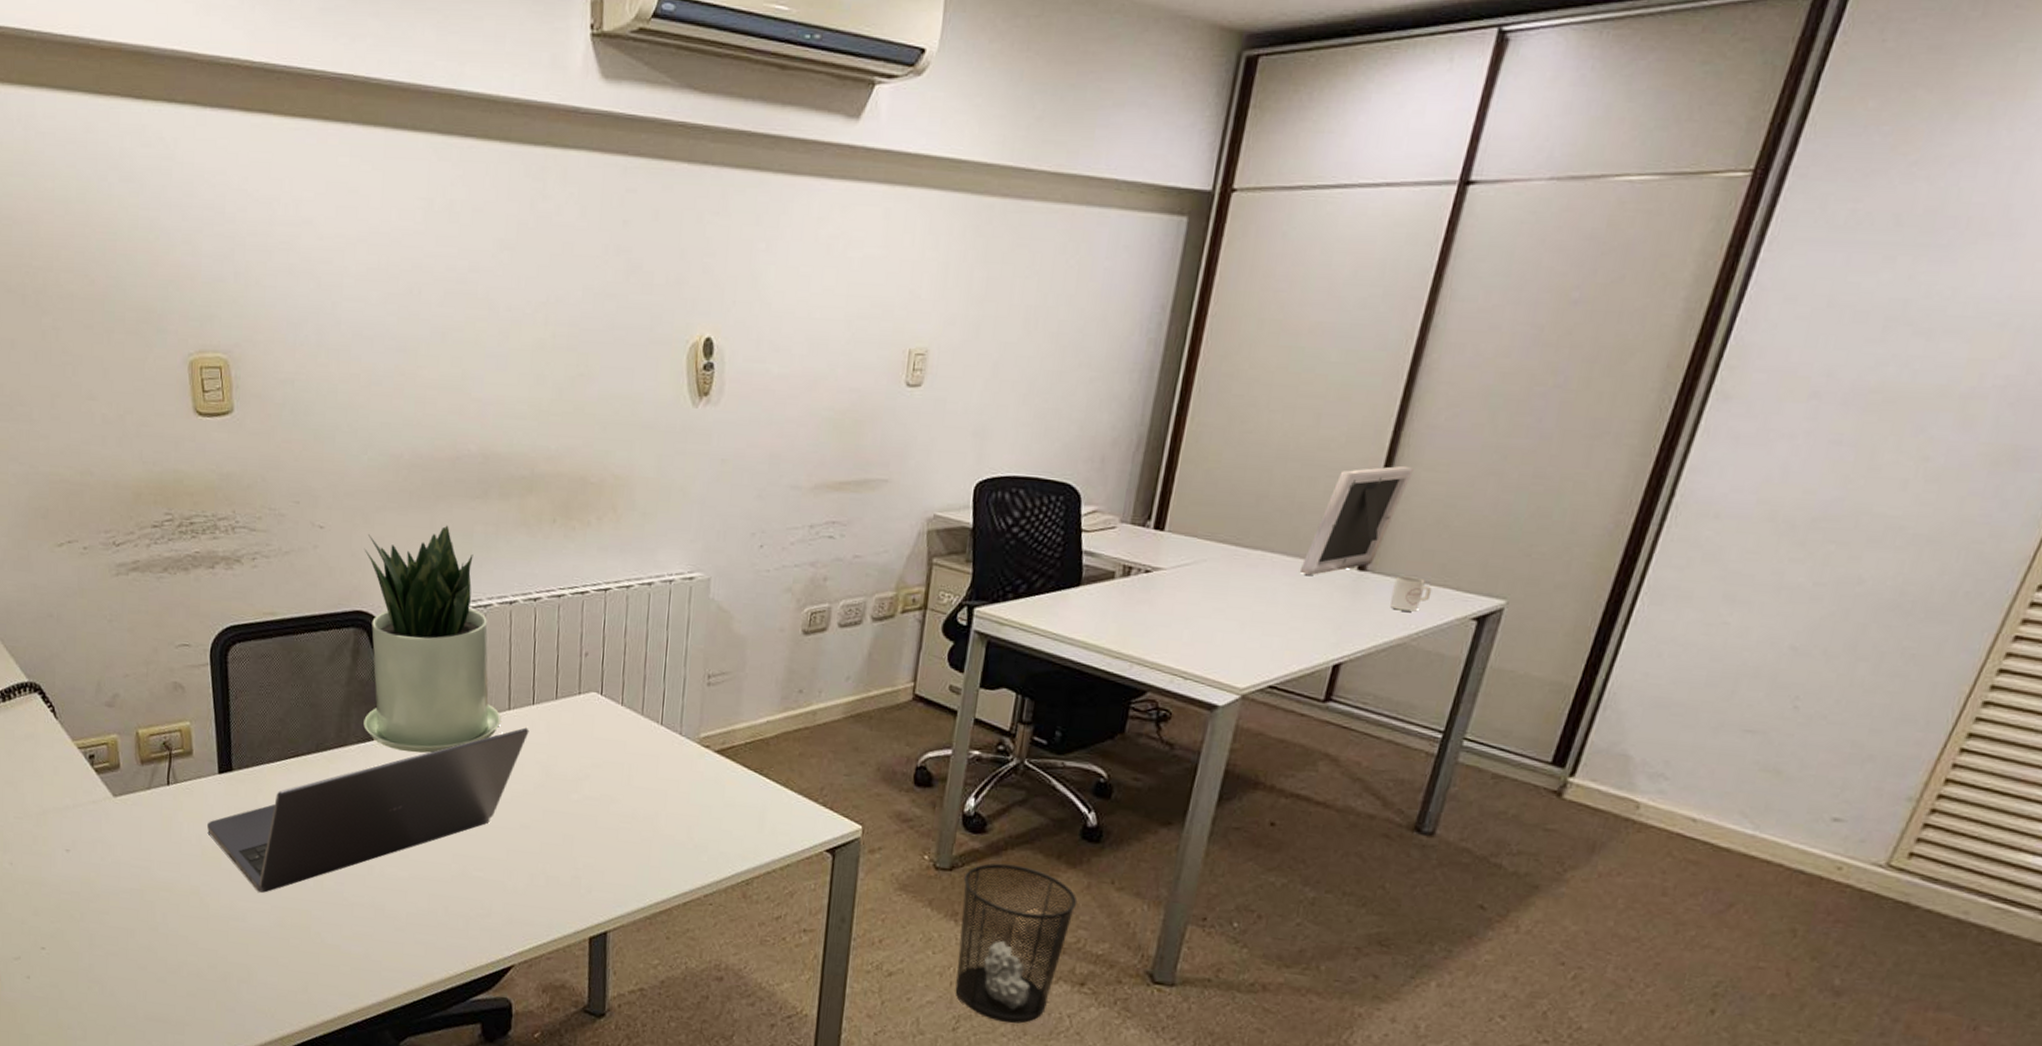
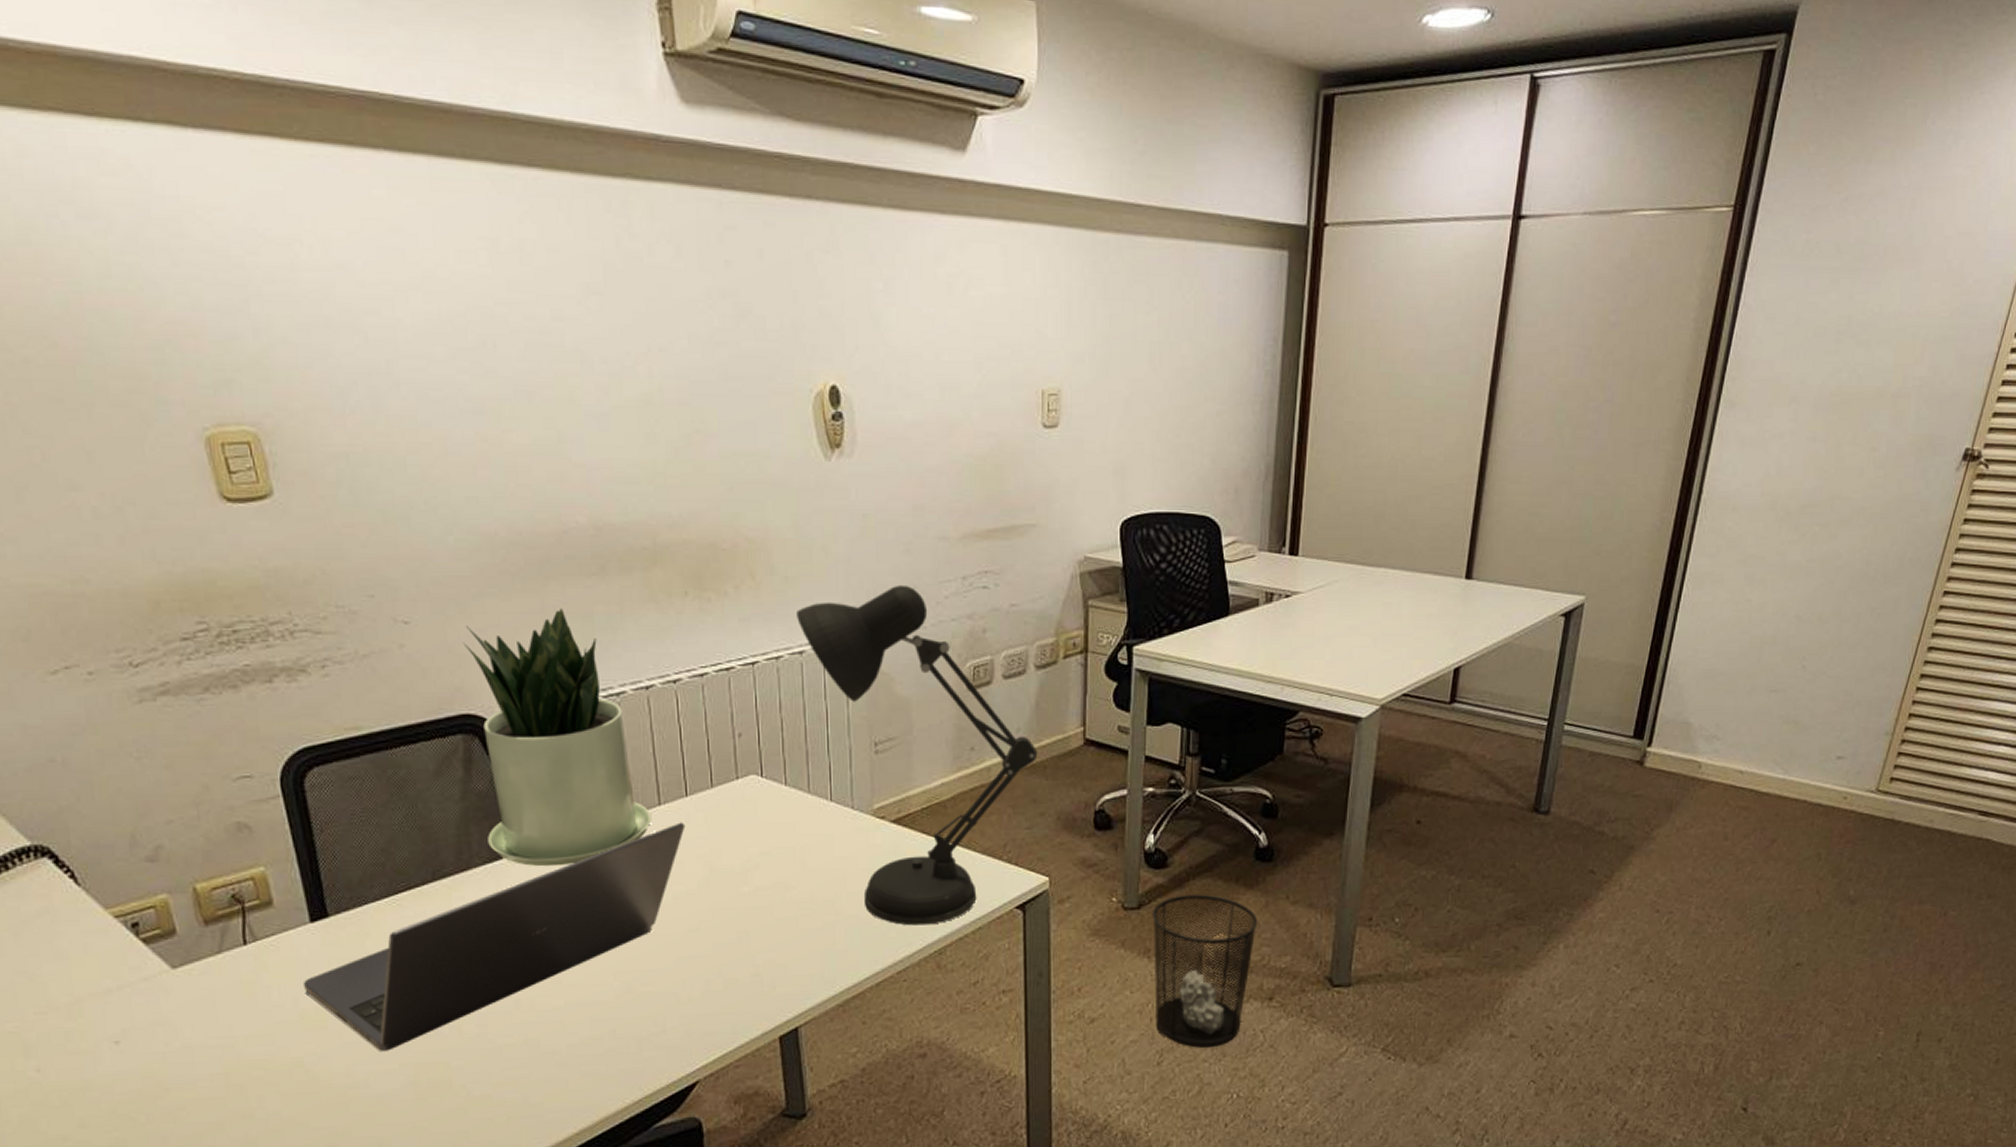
desk lamp: none [650,528,865,855] -> present [797,584,1038,926]
picture frame: present [1299,465,1414,576] -> none [1417,480,1502,588]
mug: present [1390,576,1432,612] -> none [1494,581,1527,613]

